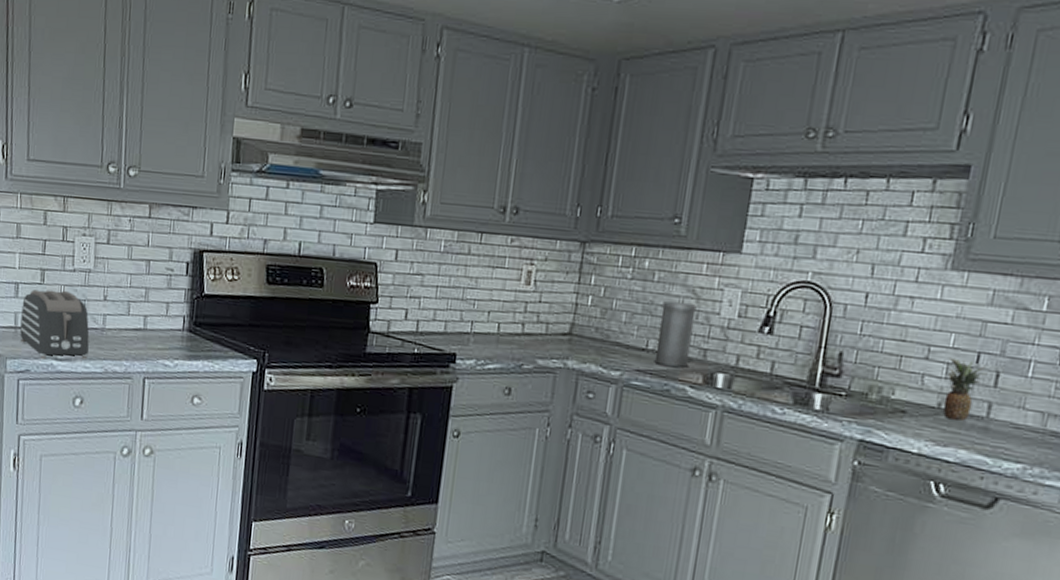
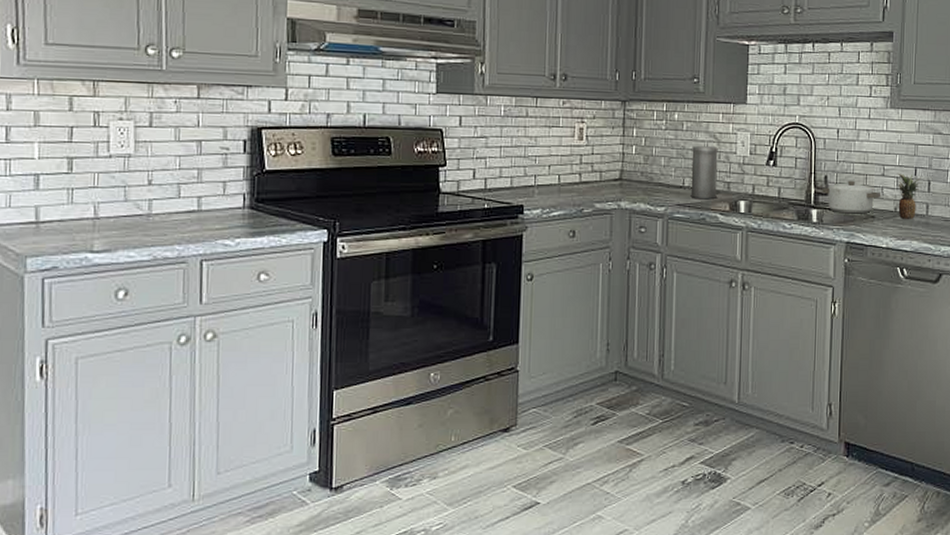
toaster: present [20,289,90,361] -> none [43,178,133,255]
cooking pot: none [832,361,921,406] -> present [822,180,881,214]

